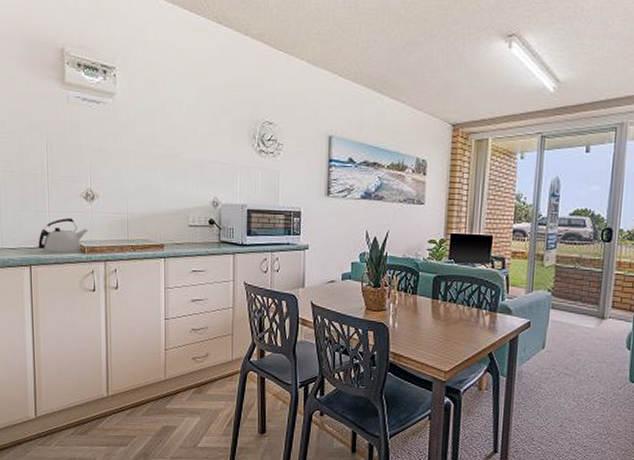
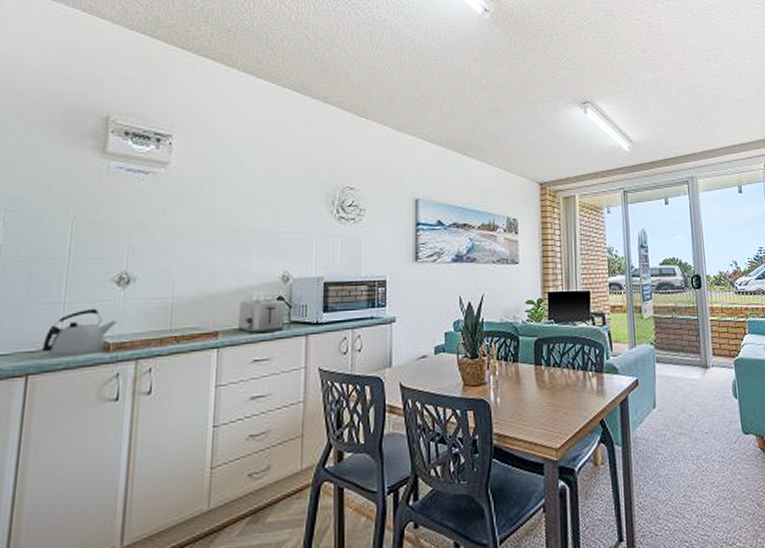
toaster: none [178,220,216,250] -> present [237,298,286,334]

